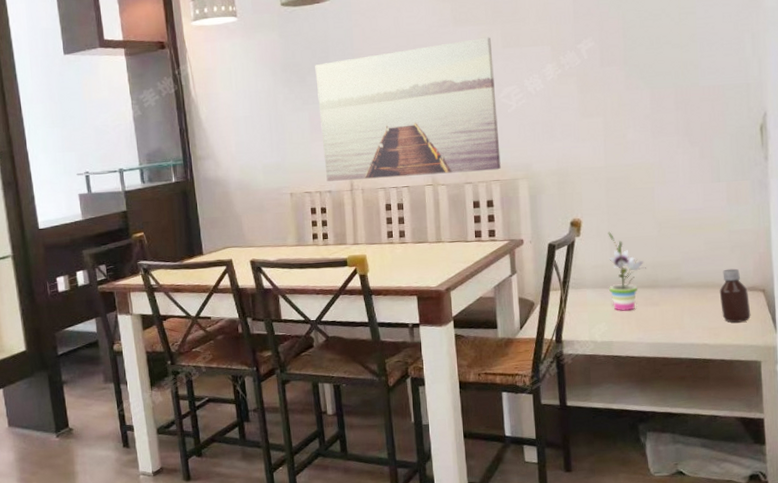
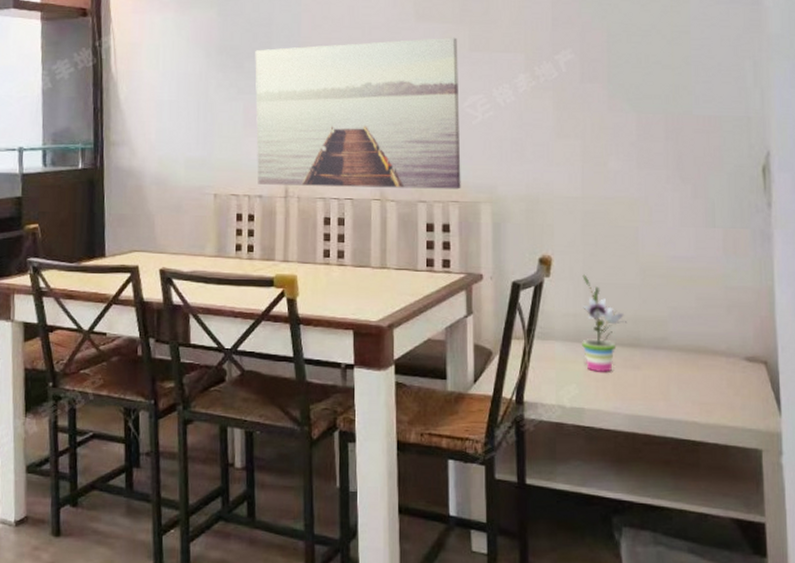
bottle: present [719,268,751,323] -> none [713,332,751,399]

